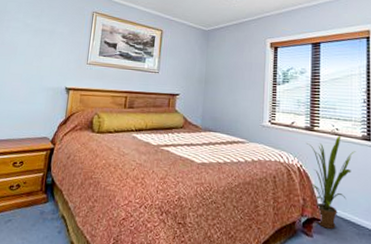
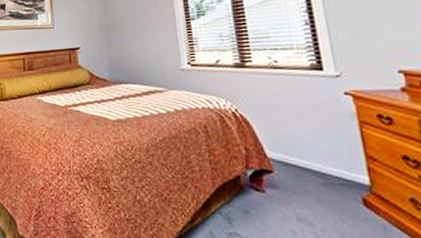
house plant: present [307,136,355,229] -> none [239,69,304,181]

